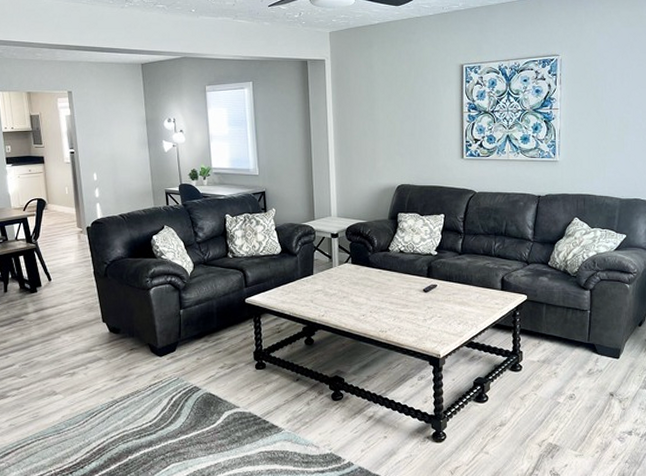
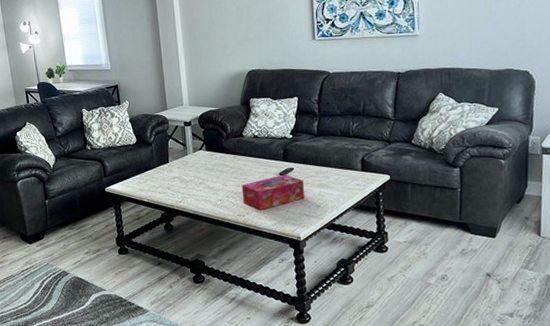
tissue box: none [385,291,446,326] -> present [241,174,304,210]

